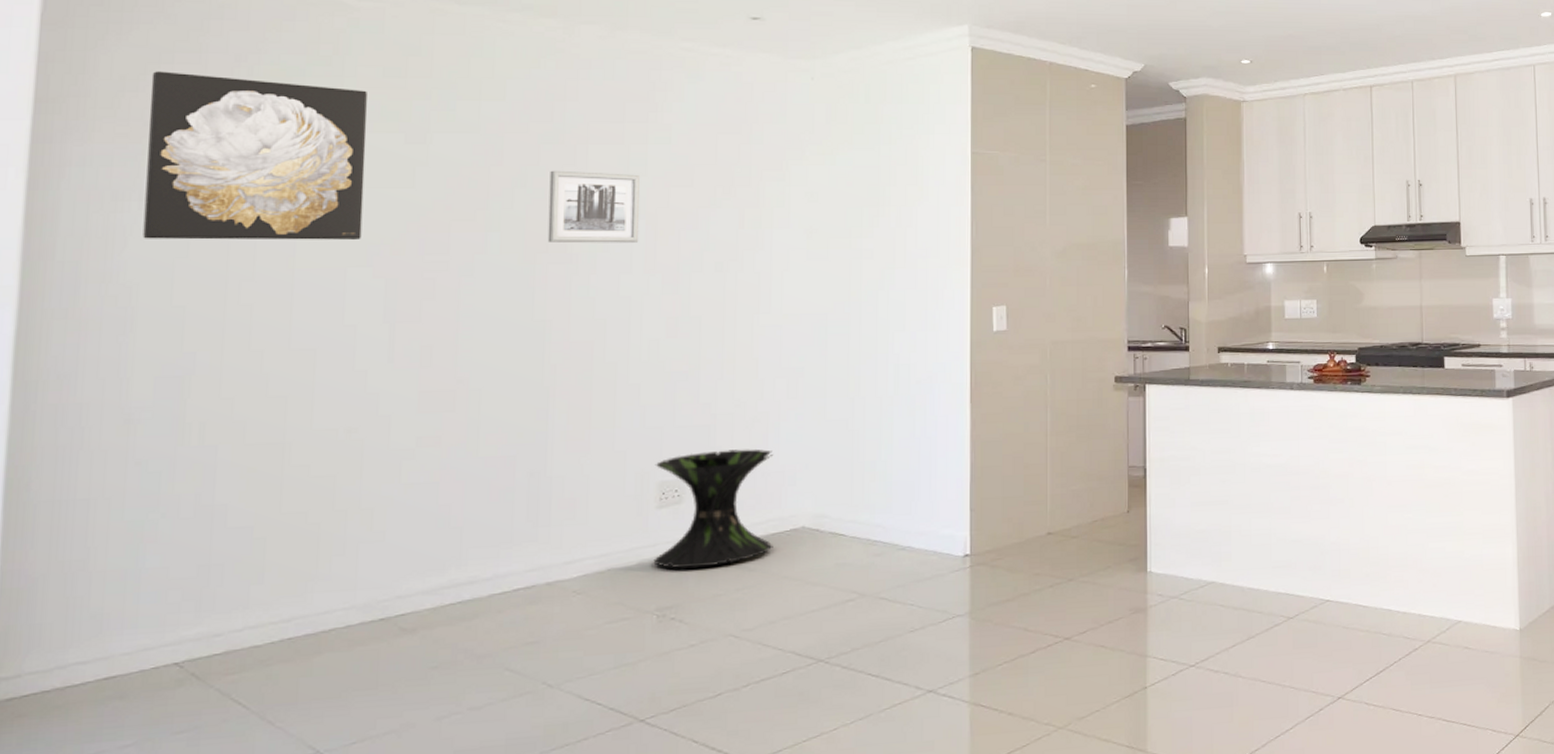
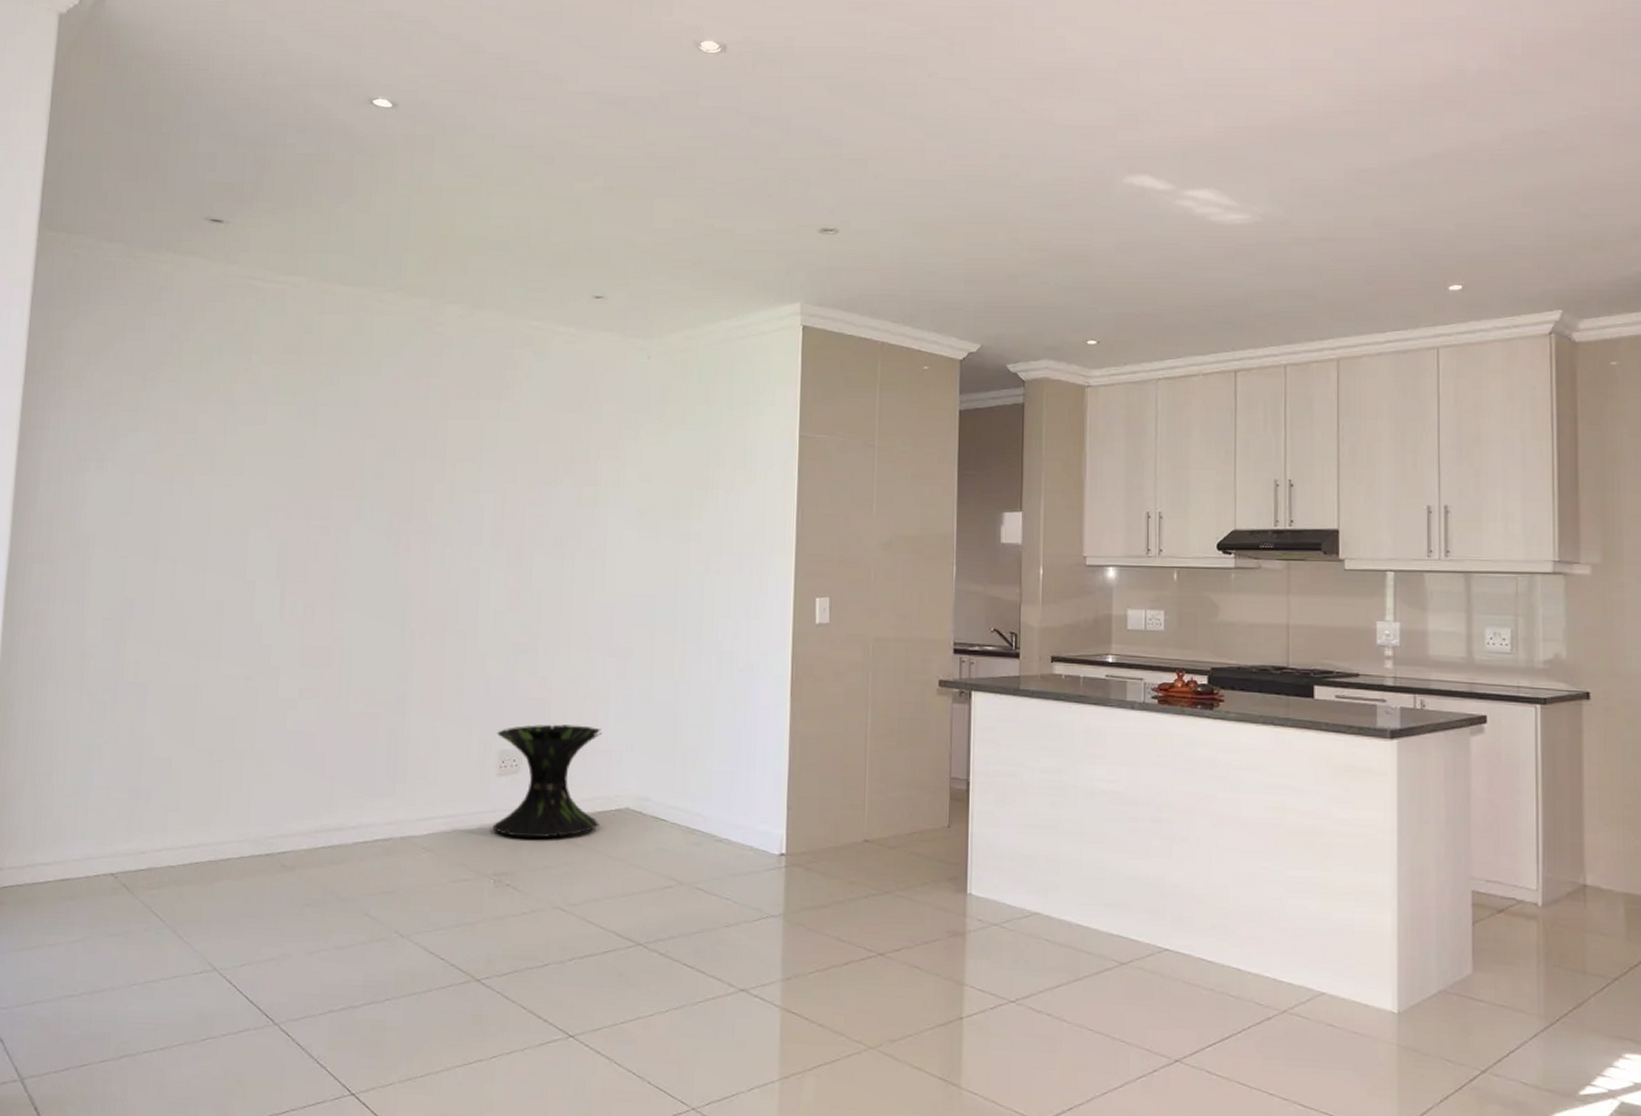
wall art: present [143,71,367,240] -> none [98,347,270,503]
wall art: present [547,170,640,243] -> none [411,443,491,516]

